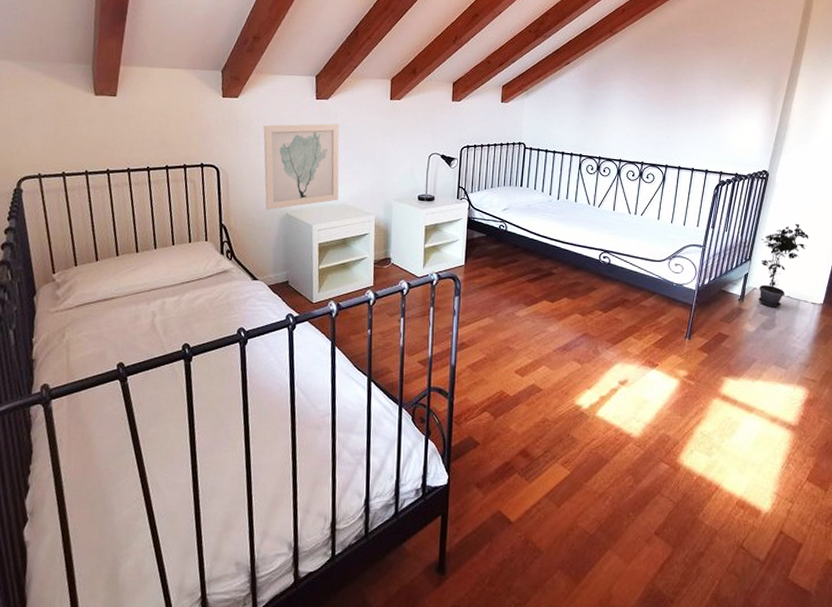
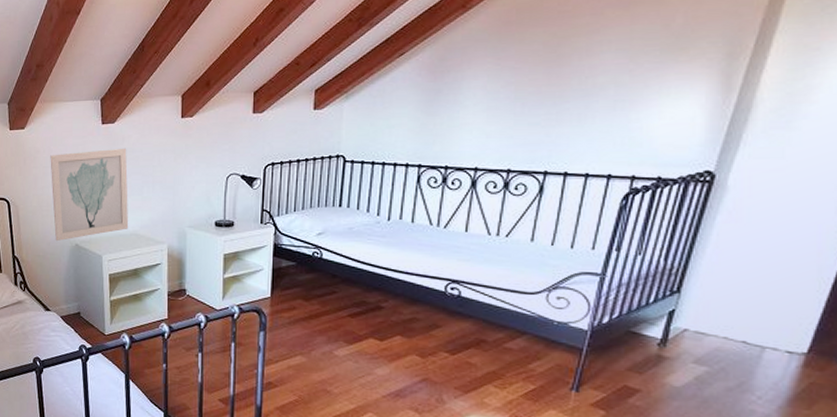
potted plant: present [758,223,809,307] -> none [691,242,786,356]

